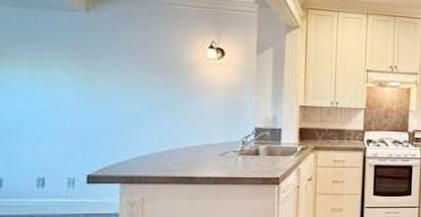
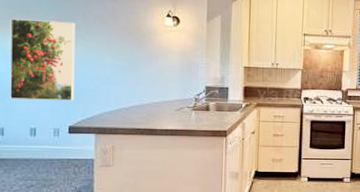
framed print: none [11,47,97,145] -> present [10,18,76,101]

